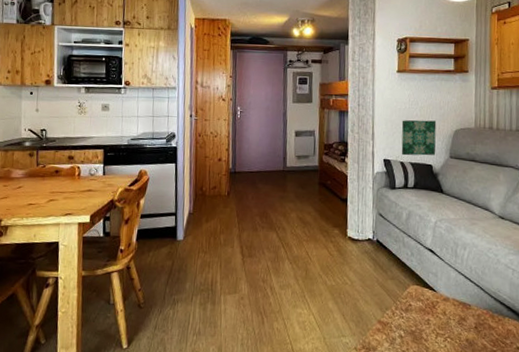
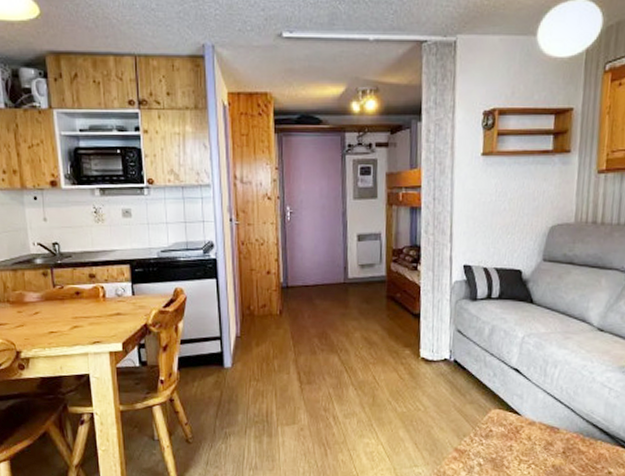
wall art: present [401,119,437,156] -> none [484,215,529,260]

